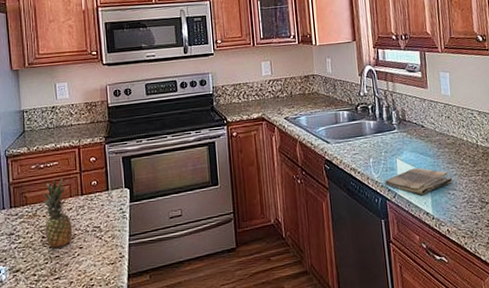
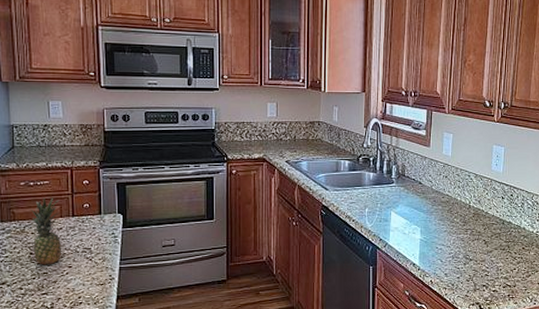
dish towel: present [385,167,453,196] -> none [377,221,442,248]

